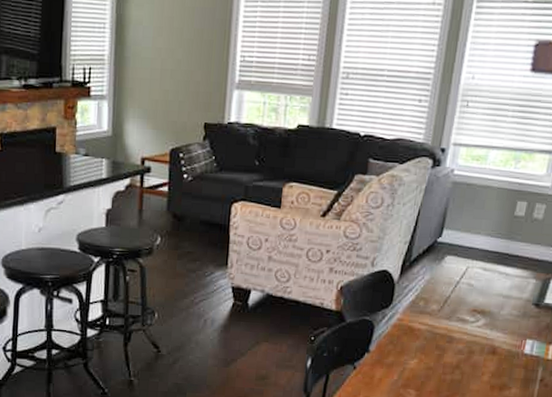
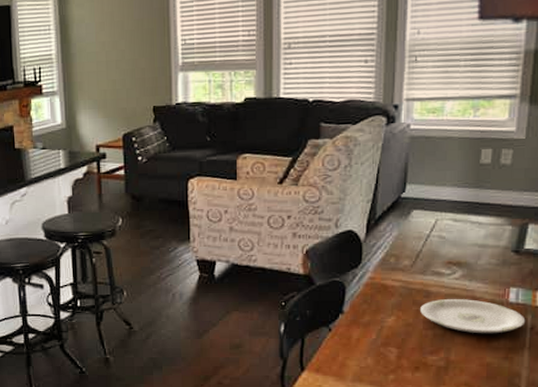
plate: none [442,346,537,383] -> present [420,299,526,334]

